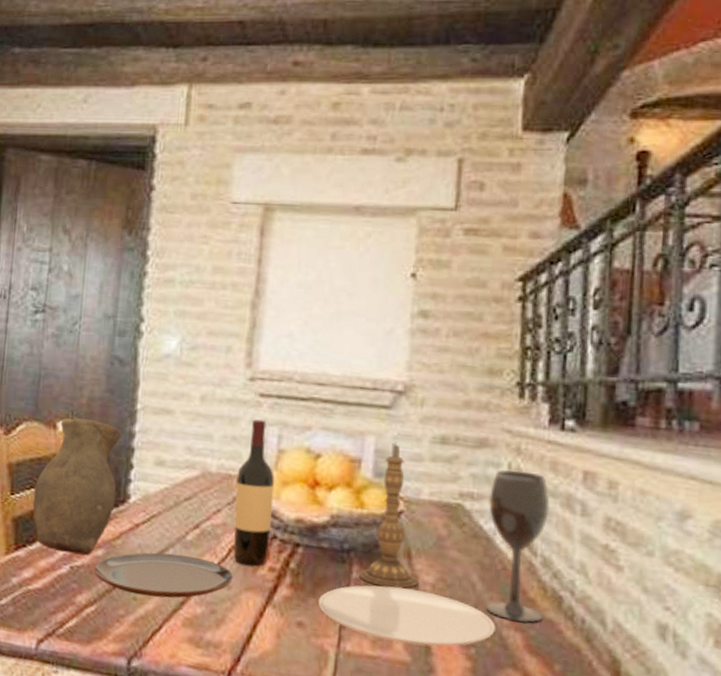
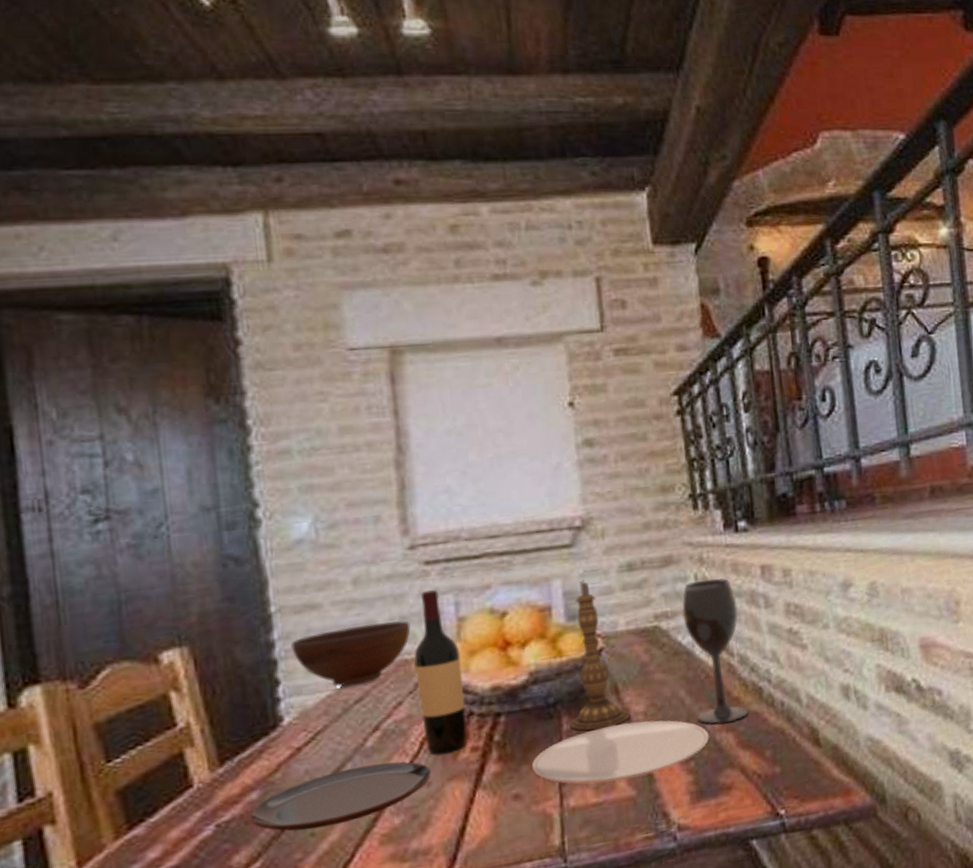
vase: present [32,418,122,556] -> none [141,639,264,813]
bowl: none [146,434,239,486] -> present [291,620,411,688]

